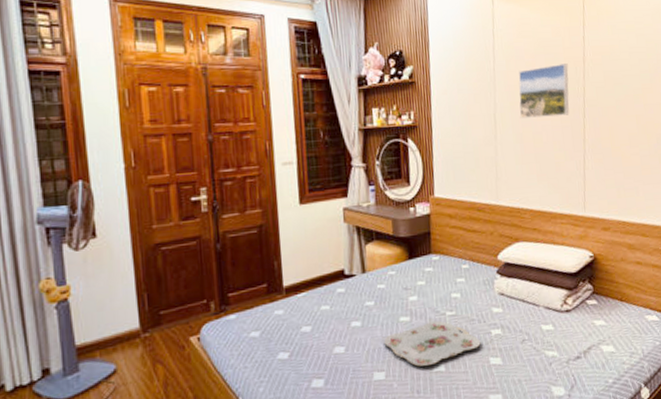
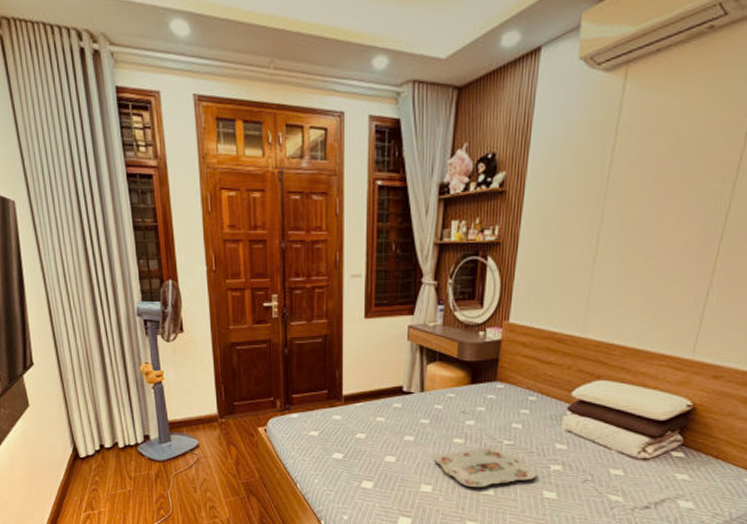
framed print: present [518,63,569,118] -> none [631,170,714,239]

